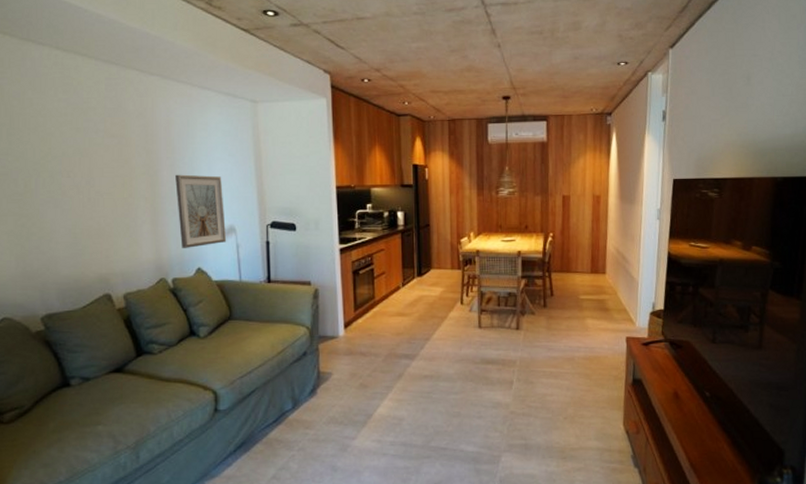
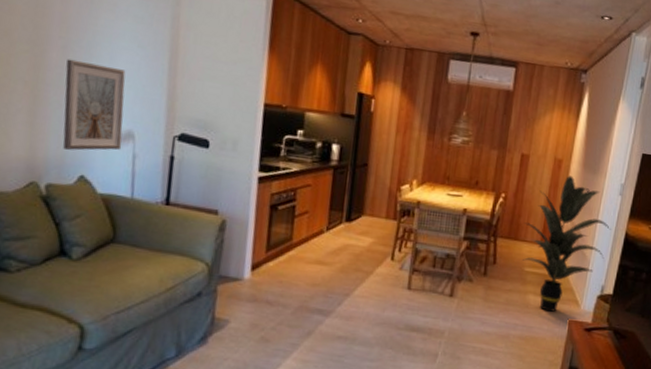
indoor plant: none [573,208,654,332] -> present [523,175,611,312]

